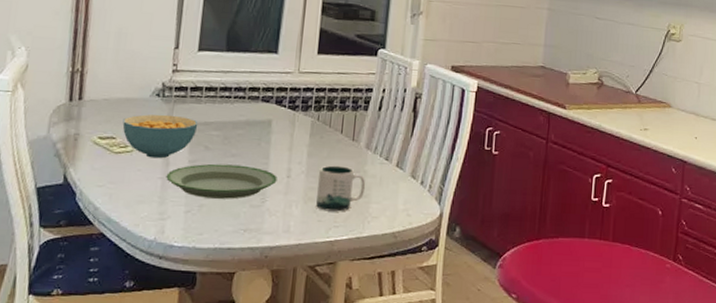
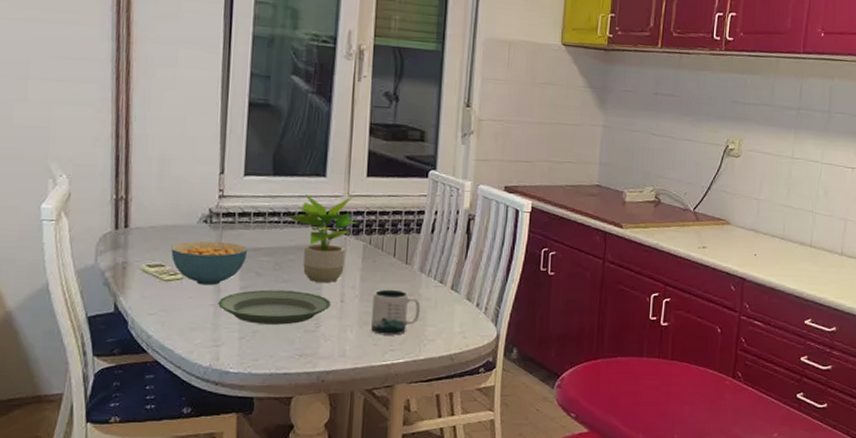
potted plant: none [236,70,306,159] -> present [285,194,357,284]

